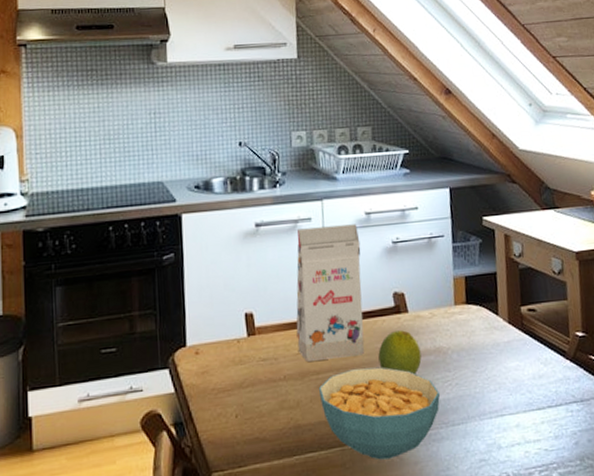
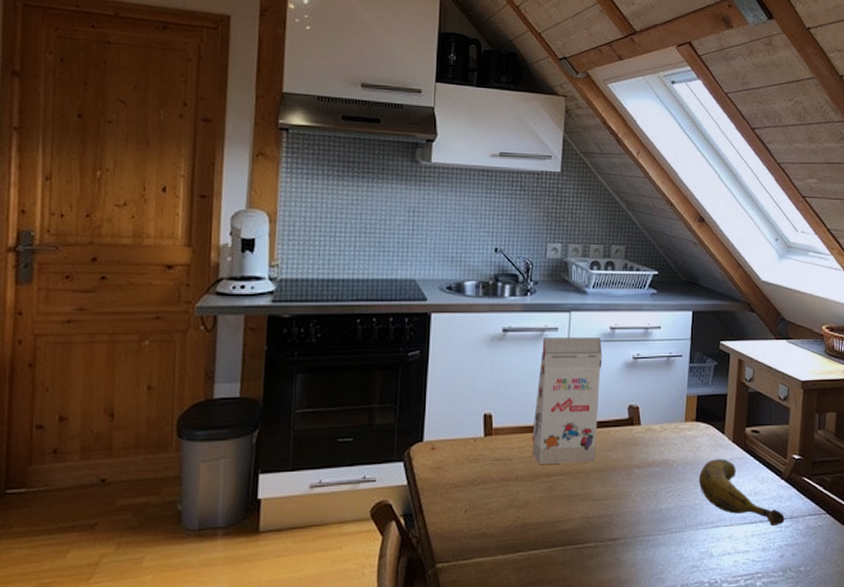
cereal bowl: present [319,367,441,460] -> none [548,474,662,561]
fruit: present [378,330,422,375] -> none [608,441,648,484]
banana: none [476,342,576,411] -> present [699,459,785,526]

